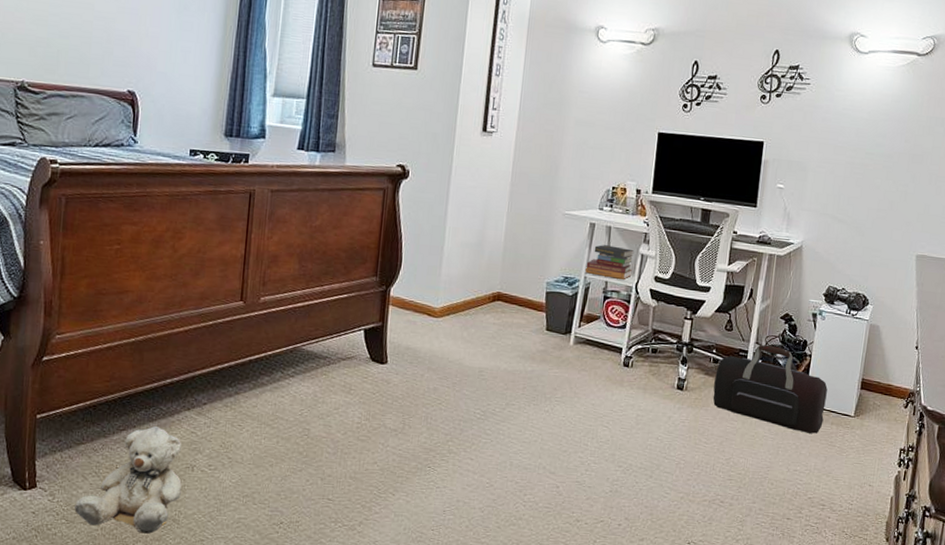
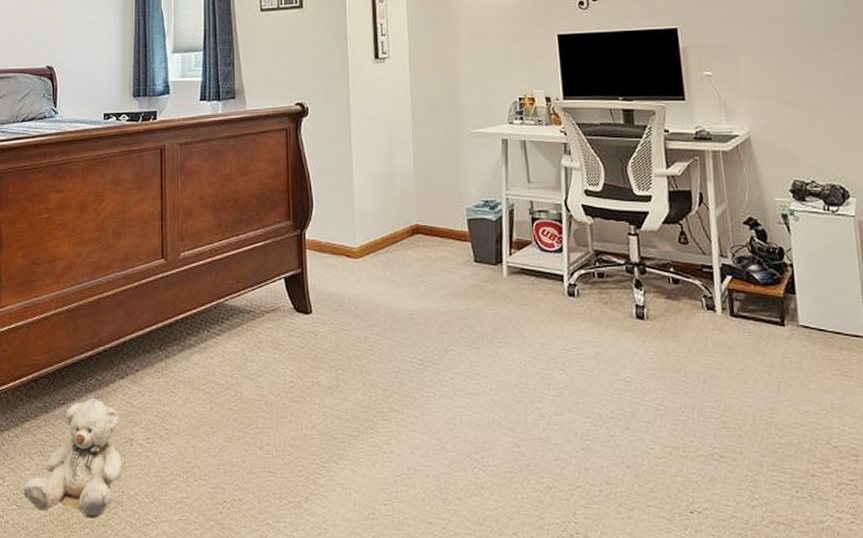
books: present [585,245,634,279] -> none [505,161,559,197]
duffel bag: present [713,344,828,434] -> none [679,257,829,363]

